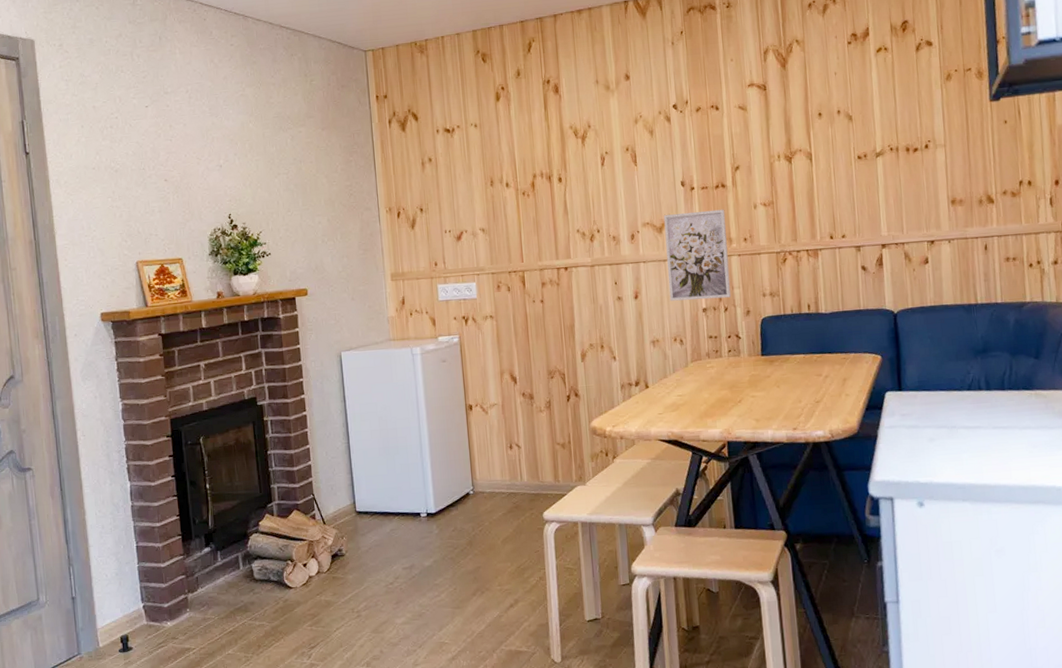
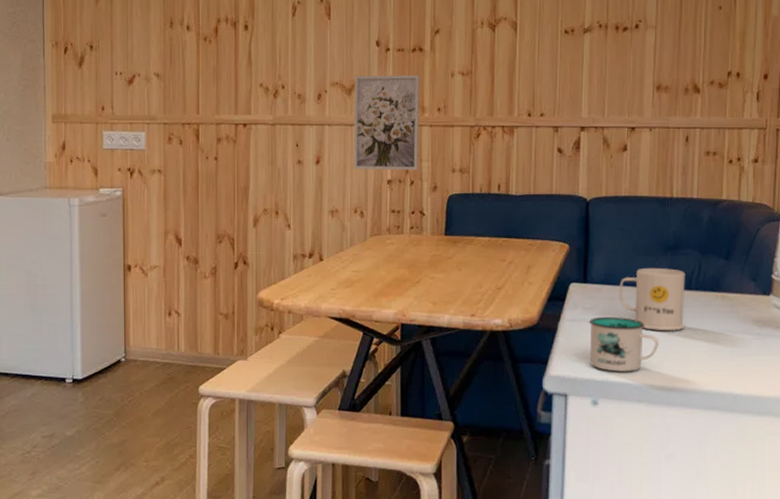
mug: none [907,421,978,473] -> present [588,316,659,372]
mug: none [934,371,1002,431] -> present [620,267,685,330]

